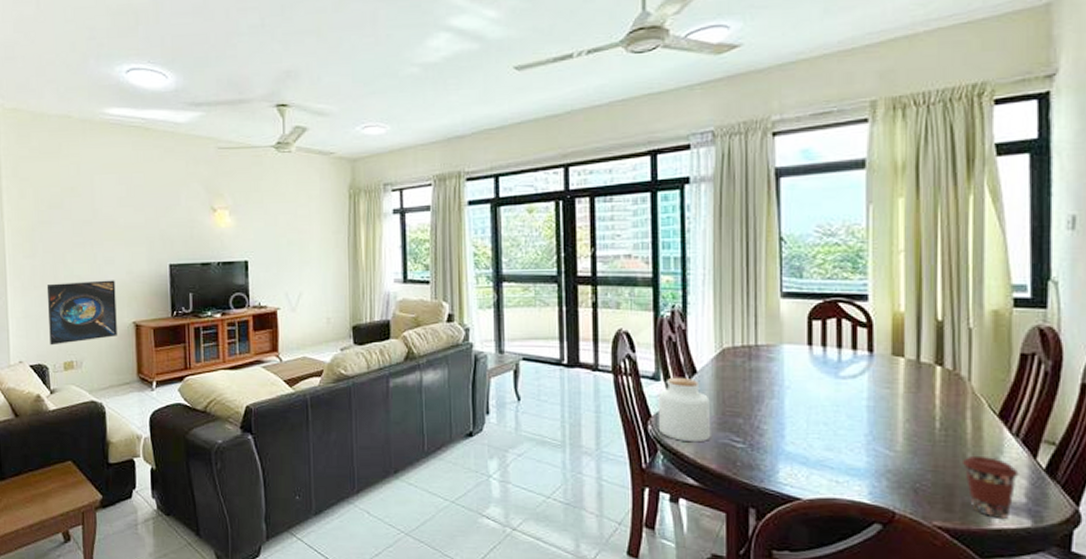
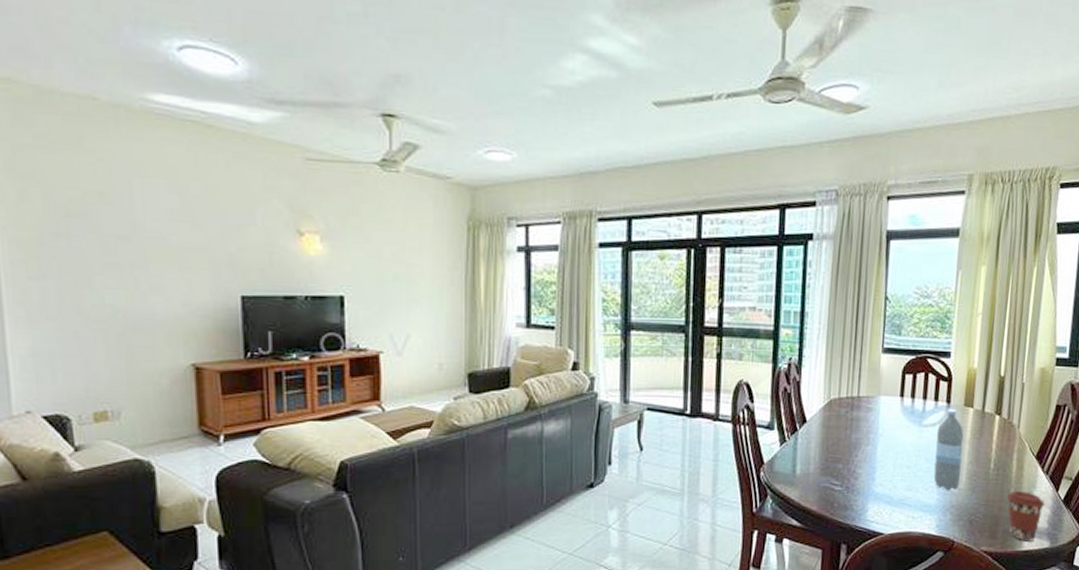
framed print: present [46,280,117,346] -> none [65,312,170,392]
jar: present [658,377,711,443] -> none [769,426,816,487]
water bottle: none [858,358,896,452] -> present [933,408,964,490]

